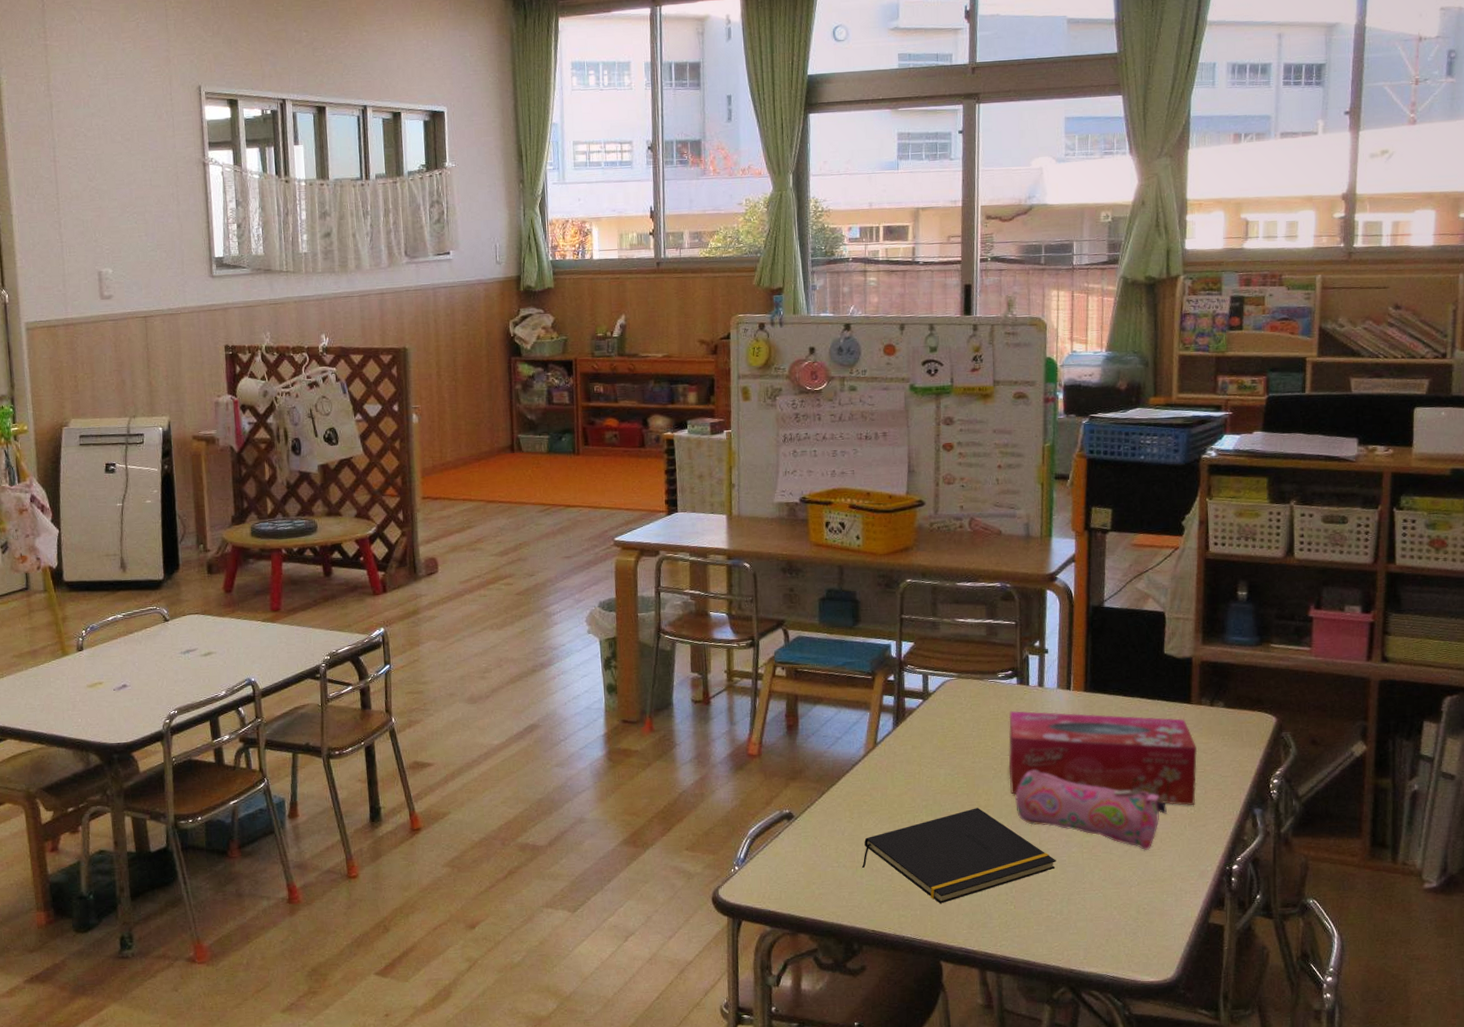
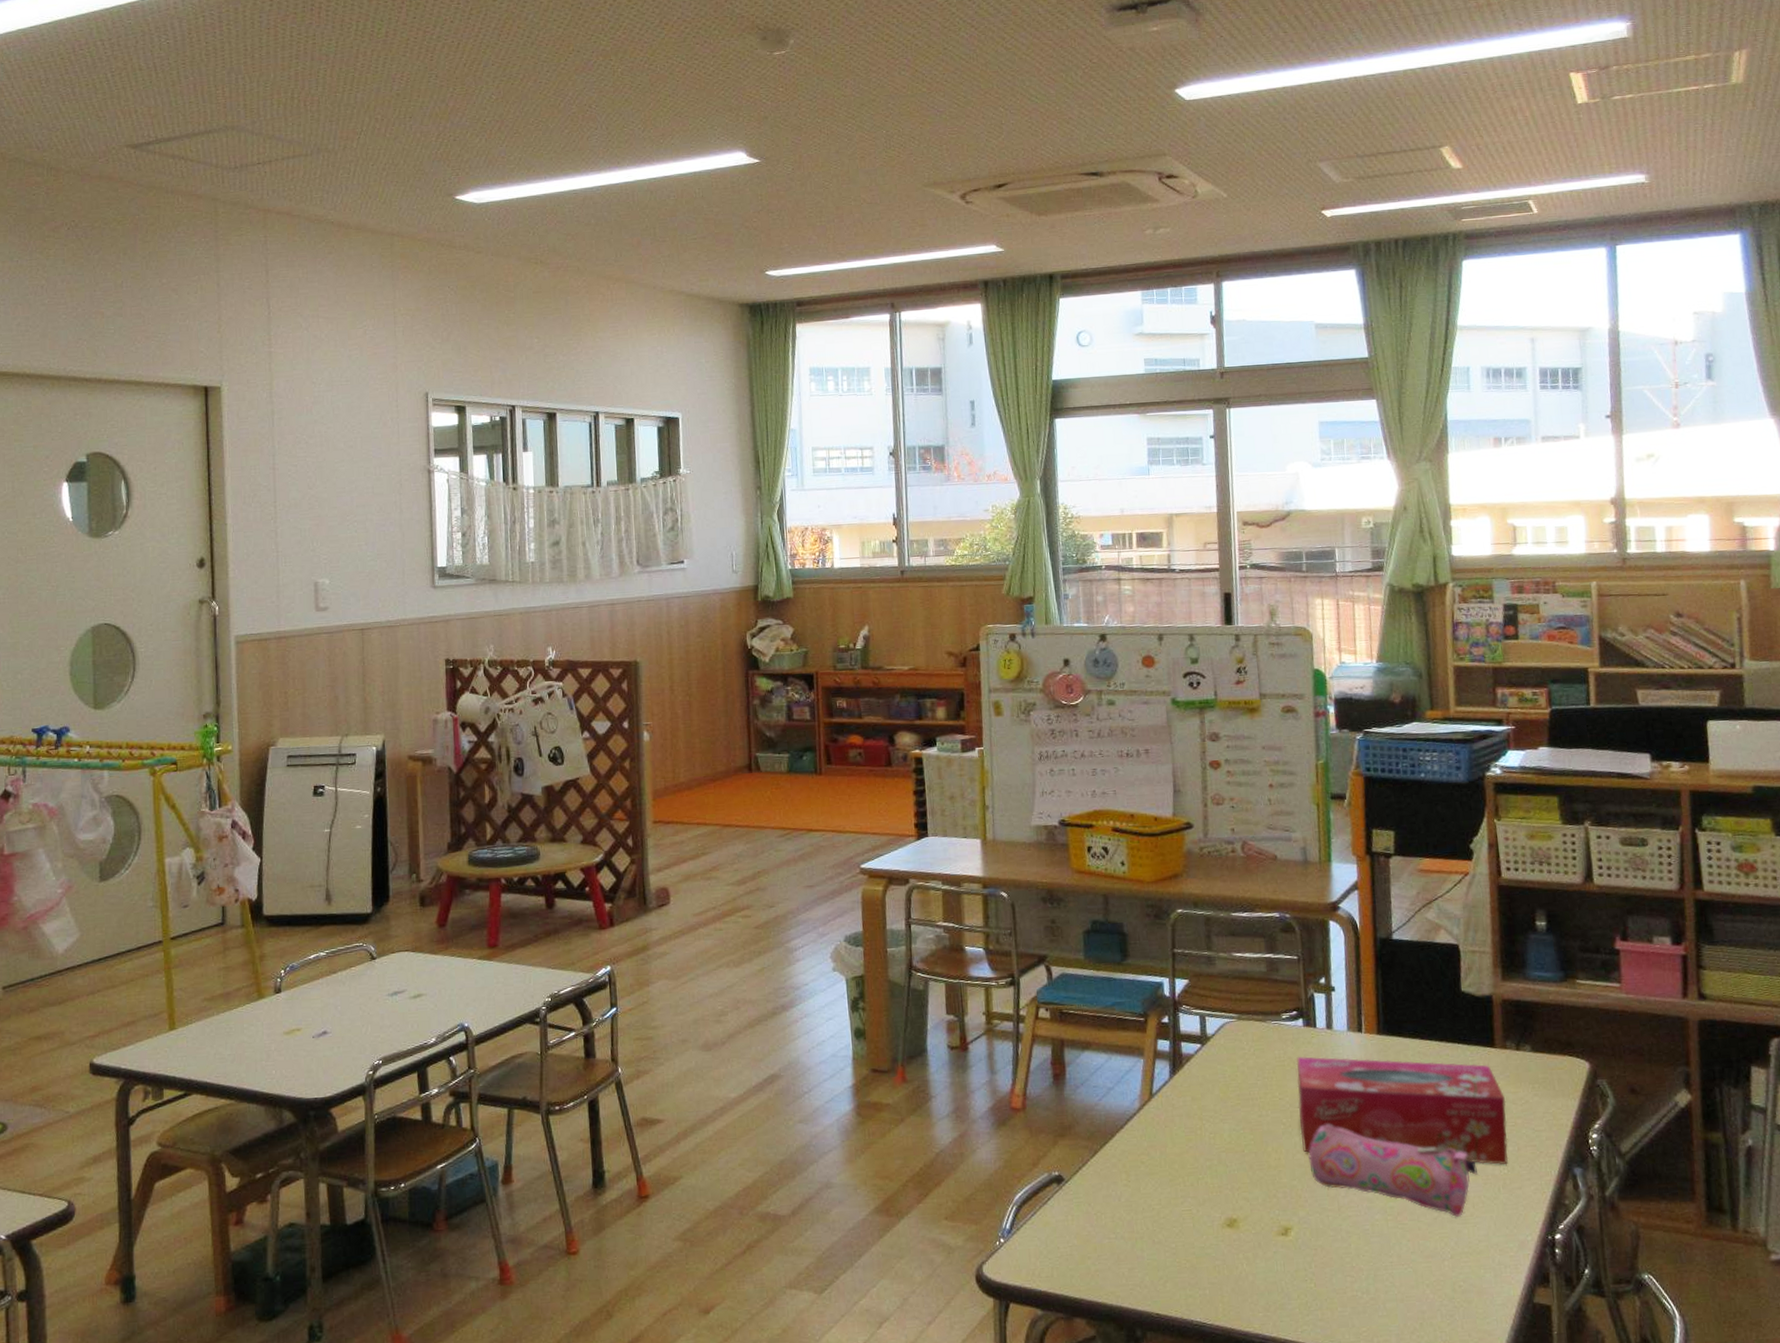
notepad: present [861,808,1056,904] -> none [1141,1168,1359,1281]

